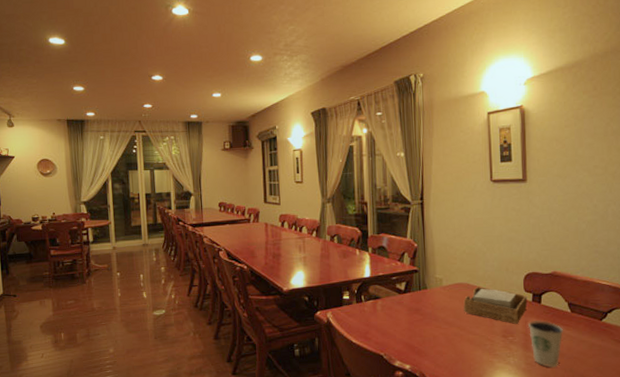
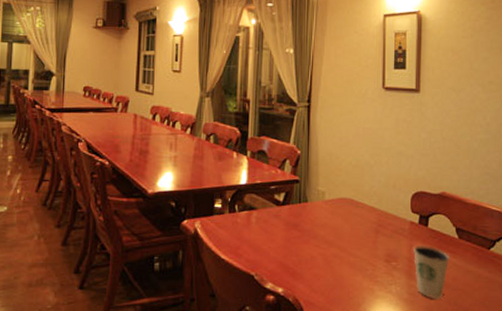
napkin holder: present [463,287,528,324] -> none [346,204,414,248]

